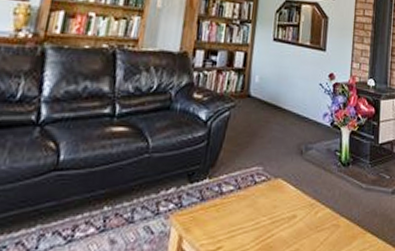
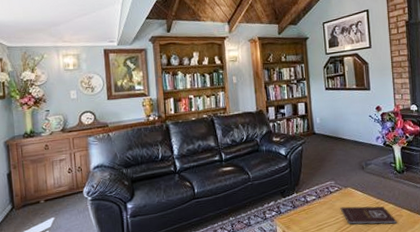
book: none [263,206,332,237] -> present [340,206,397,224]

